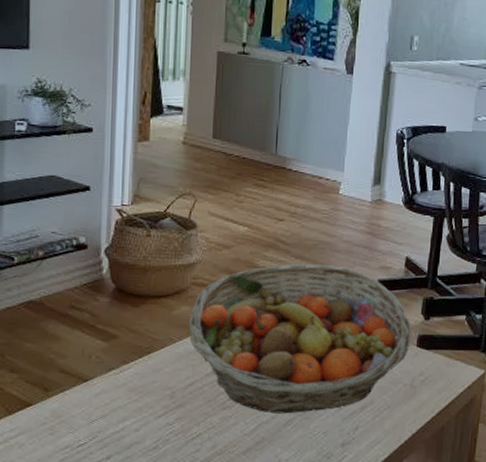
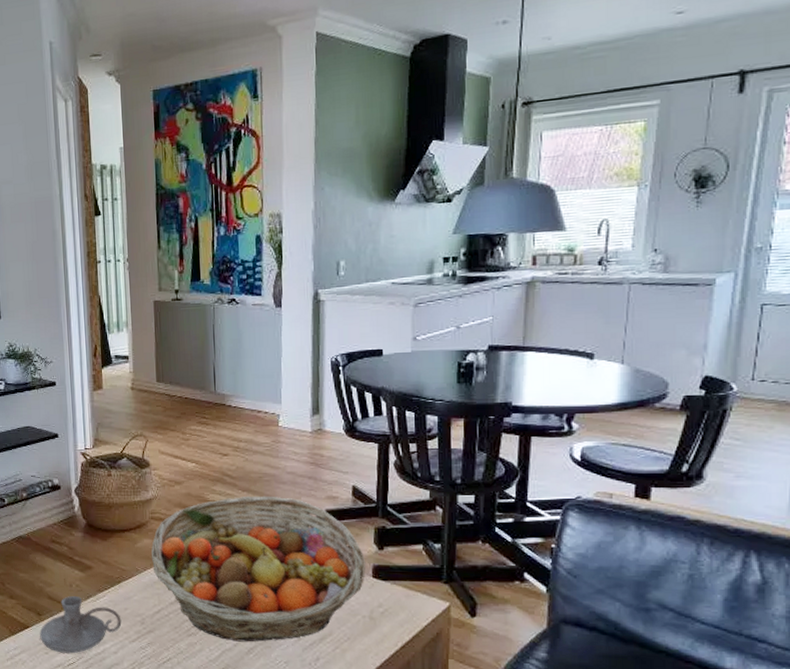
candle holder: none [45,368,148,433] -> present [39,595,122,654]

